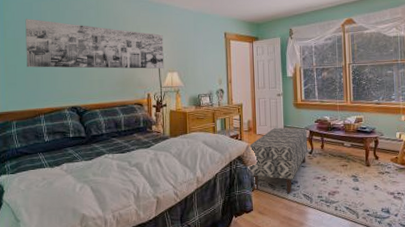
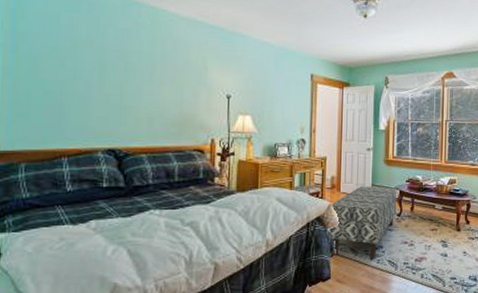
wall art: present [25,19,164,69] -> none [46,32,236,111]

